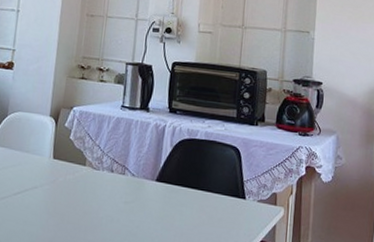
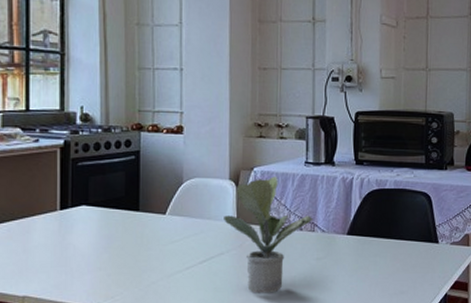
potted plant: none [41,117,125,232] -> present [224,176,314,293]

